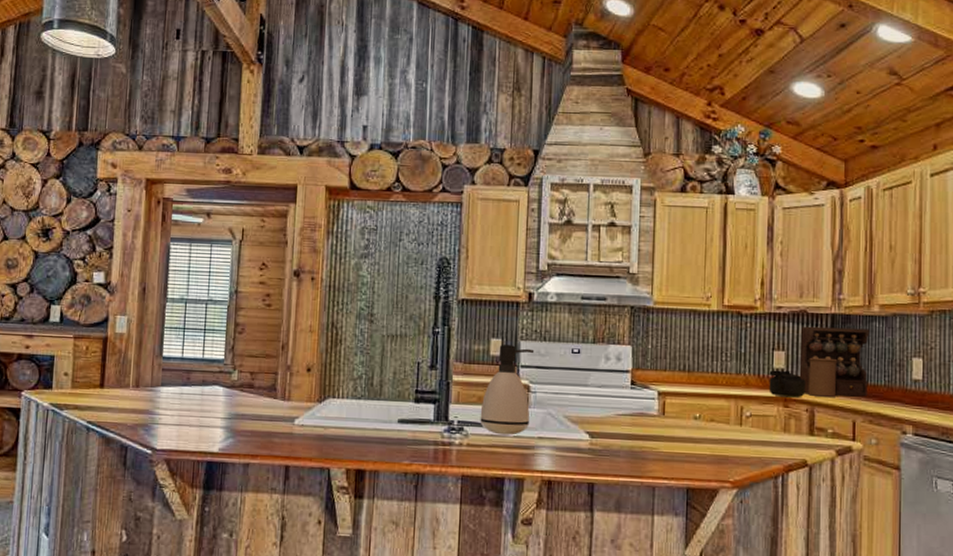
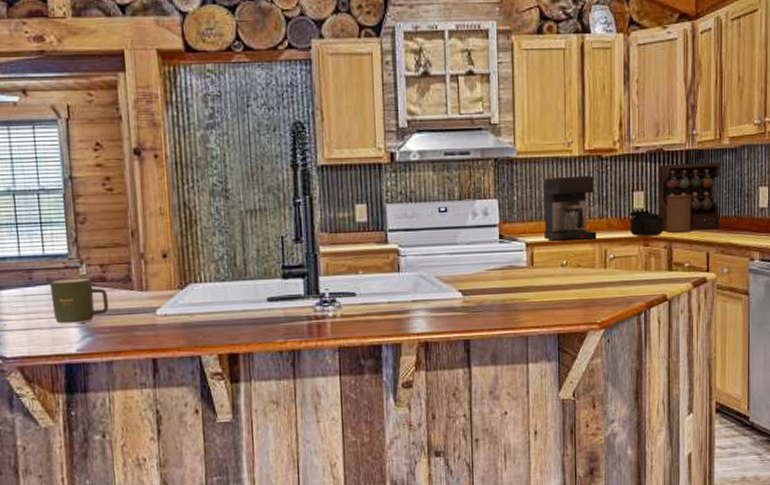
mug: none [203,382,254,426] -> present [50,277,109,325]
soap dispenser: present [480,344,535,435] -> none [351,208,402,303]
coffee maker: none [678,329,733,396] -> present [543,175,597,242]

